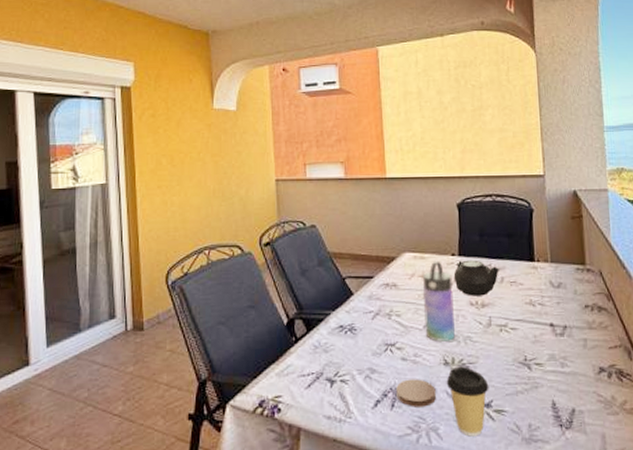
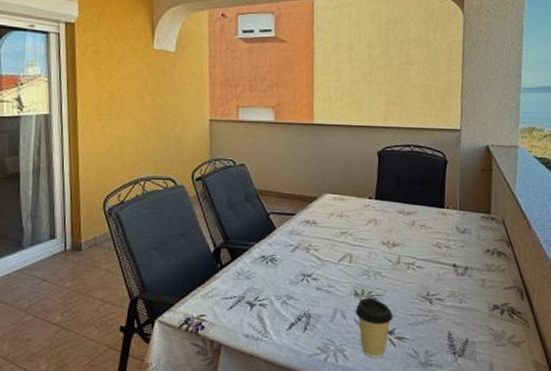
coaster: present [396,379,436,407] -> none [309,306,345,331]
water bottle: present [422,261,456,342] -> none [339,202,368,275]
teapot: present [453,260,500,296] -> none [369,203,413,237]

